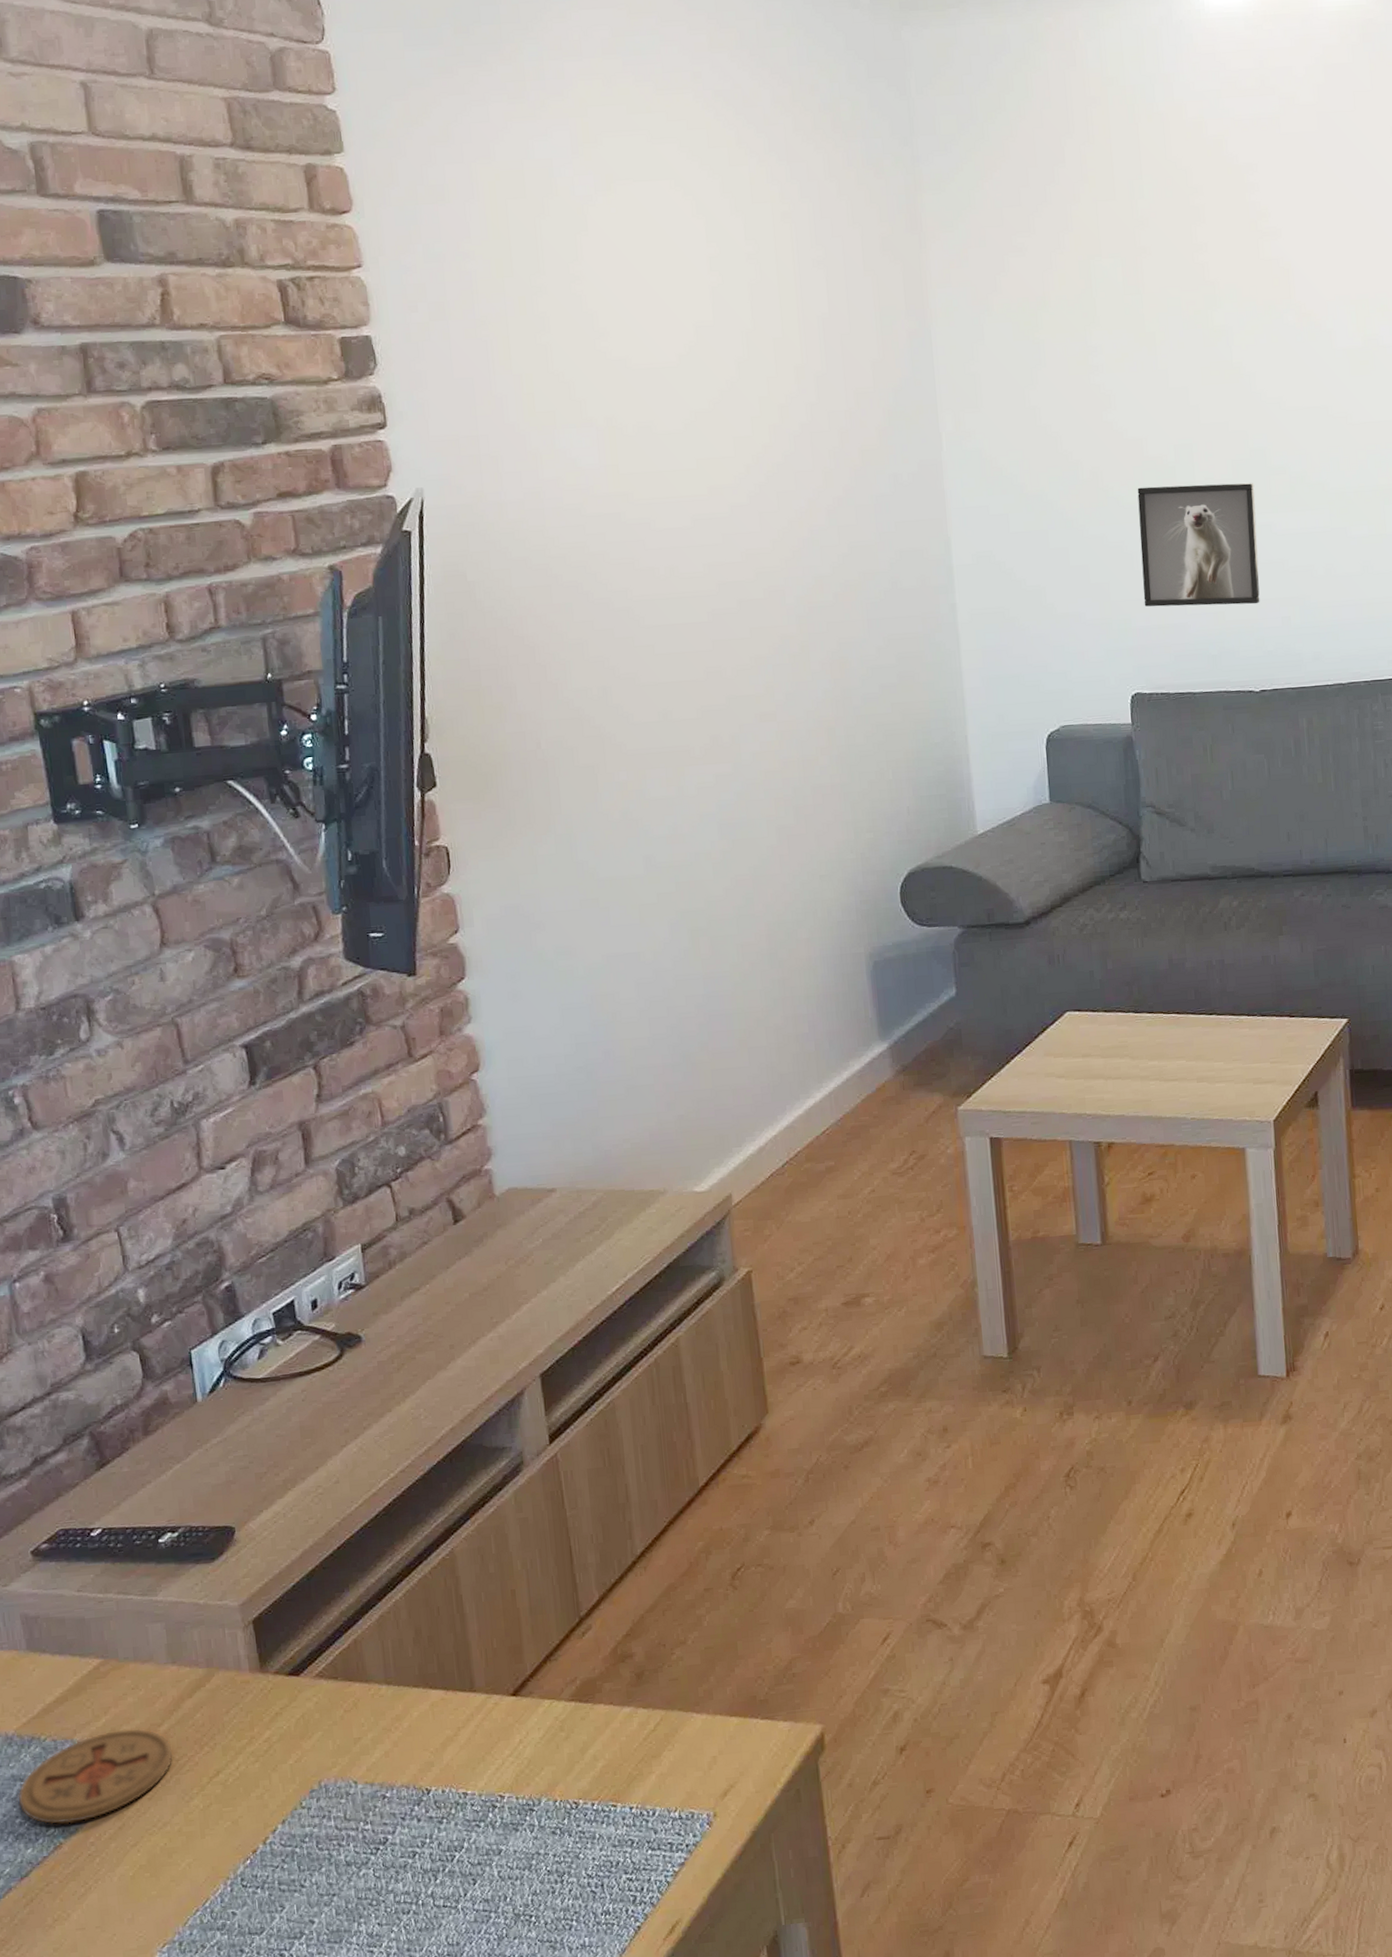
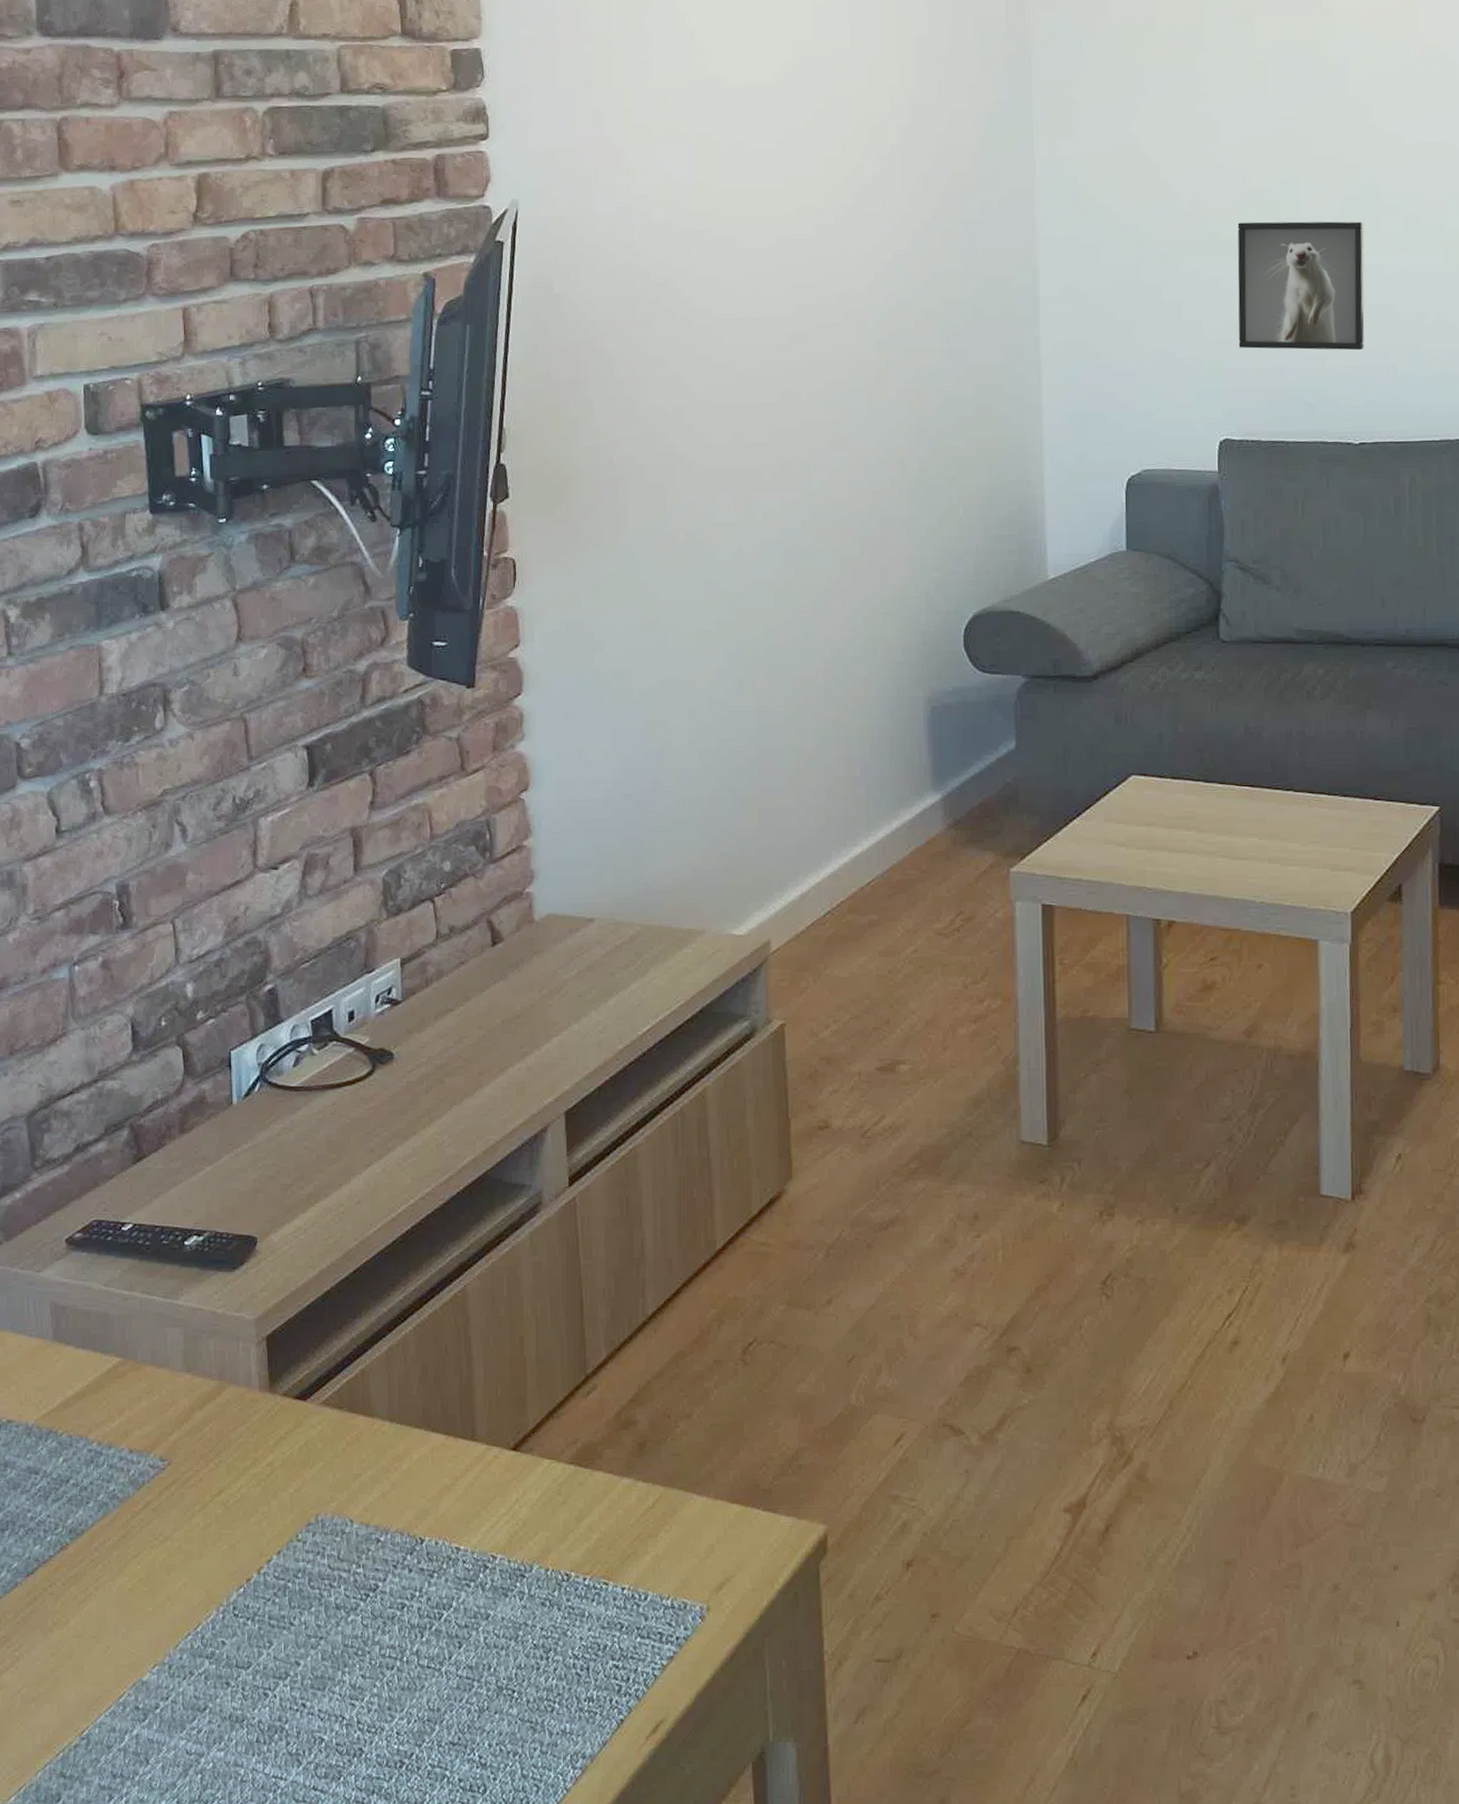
coaster: present [17,1728,173,1825] -> none [31,1433,179,1525]

